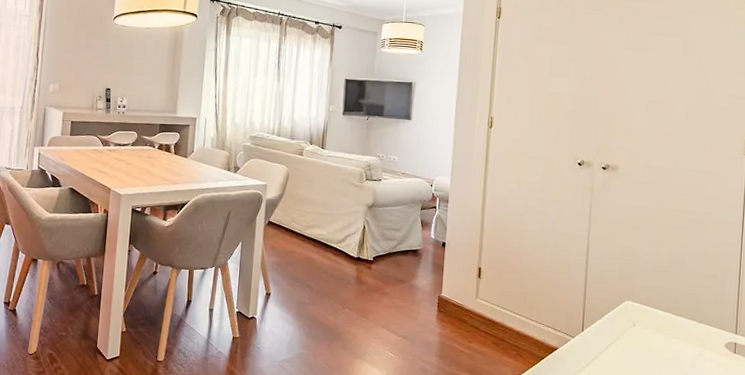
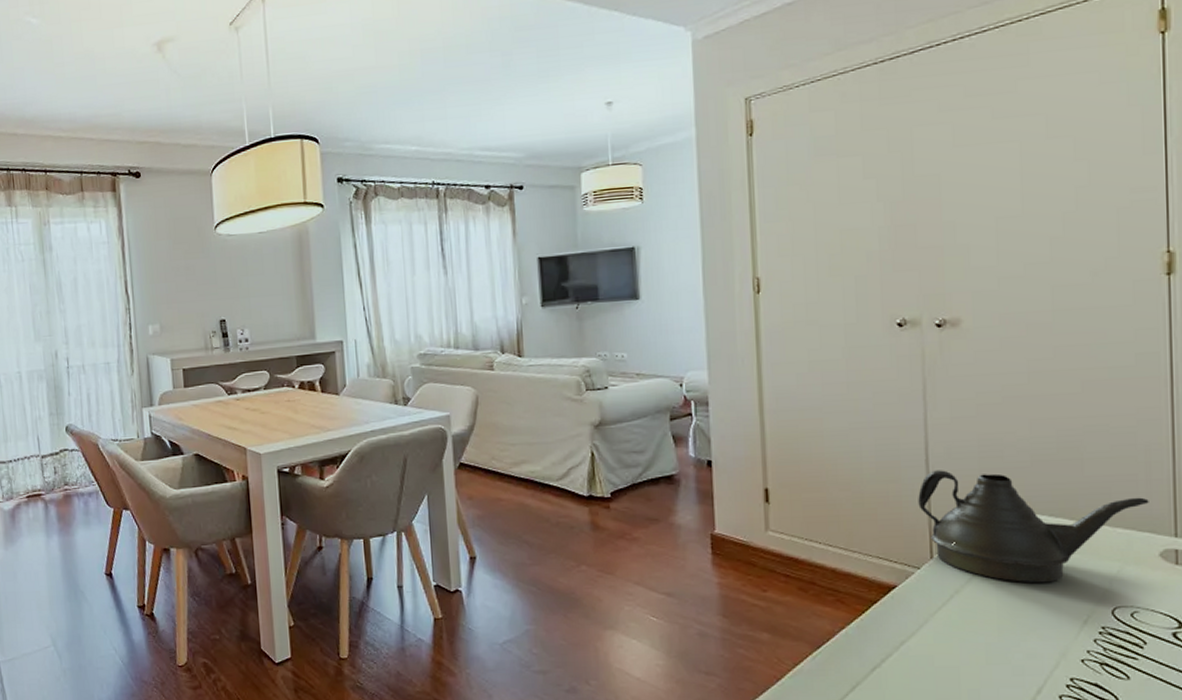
teapot: none [578,269,722,357] -> present [918,470,1149,583]

